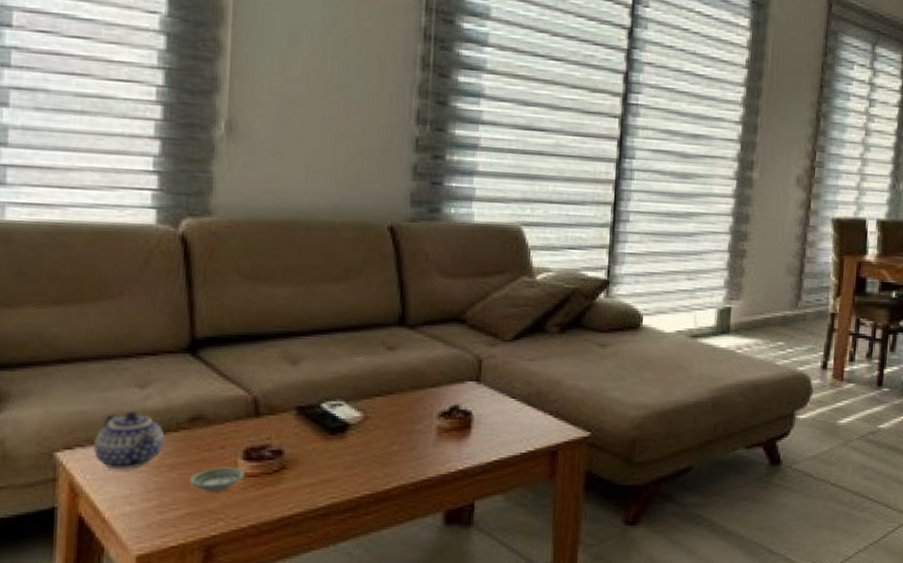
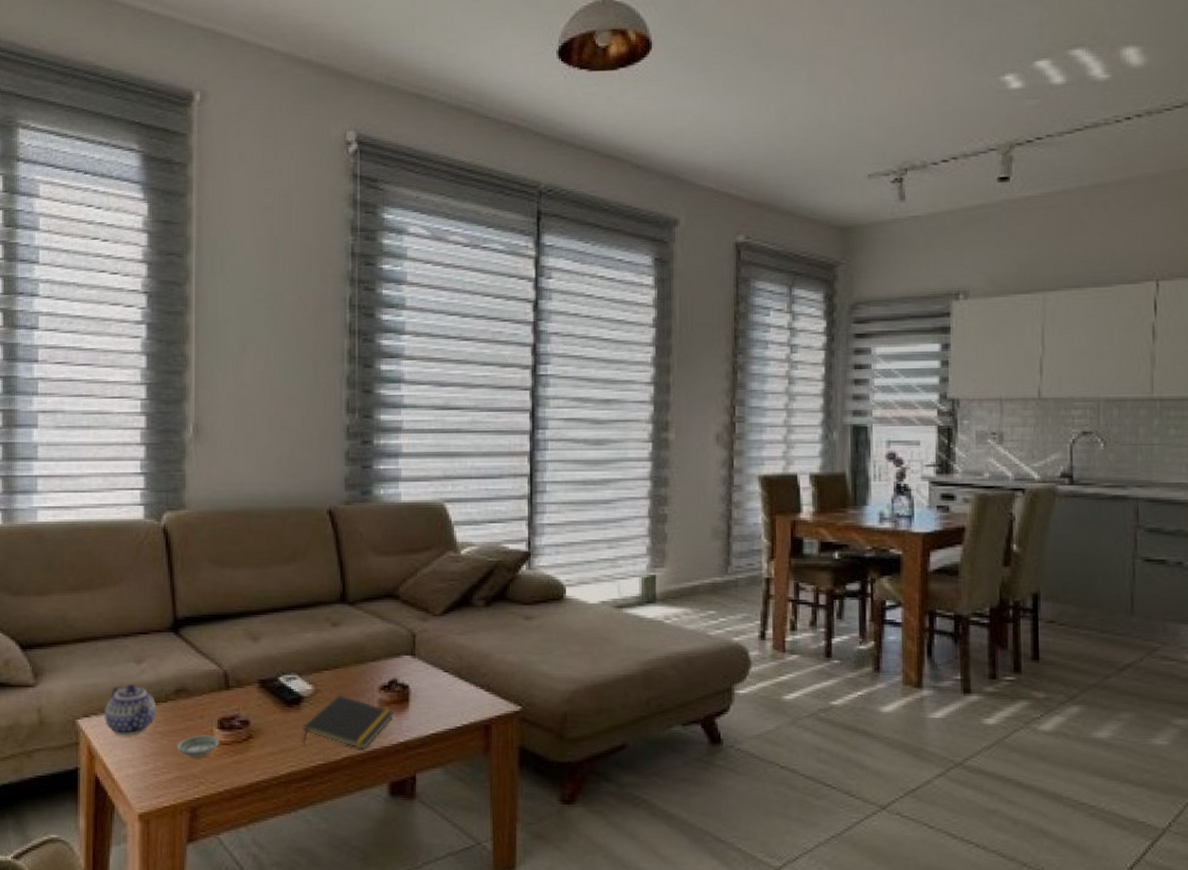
notepad: none [347,422,453,478] -> present [303,695,394,750]

